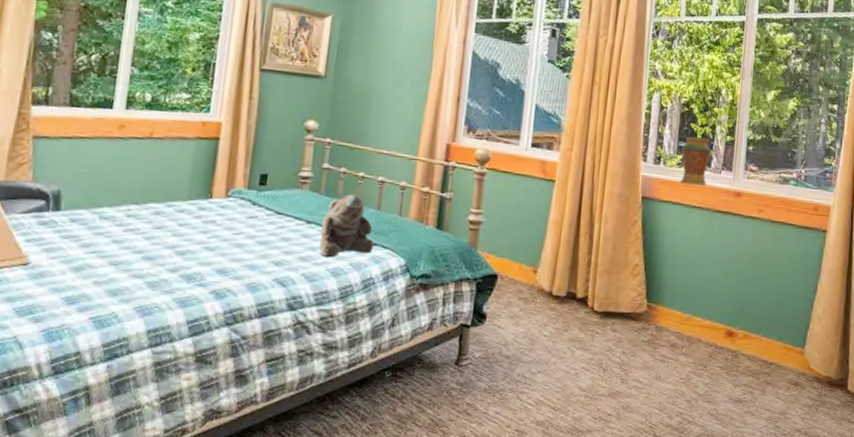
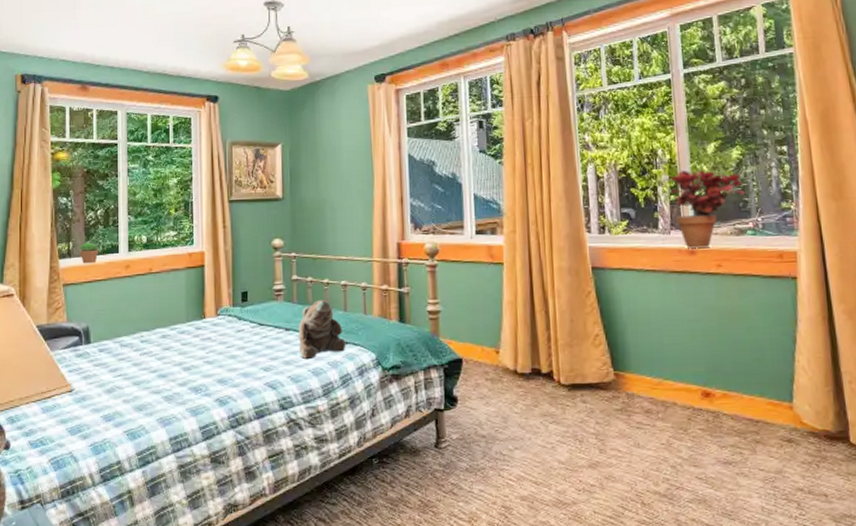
succulent plant: none [58,90,89,117] -> present [77,242,100,264]
decorative vase: present [681,136,712,186] -> none [625,200,657,250]
potted plant: none [728,113,794,193] -> present [669,170,744,249]

